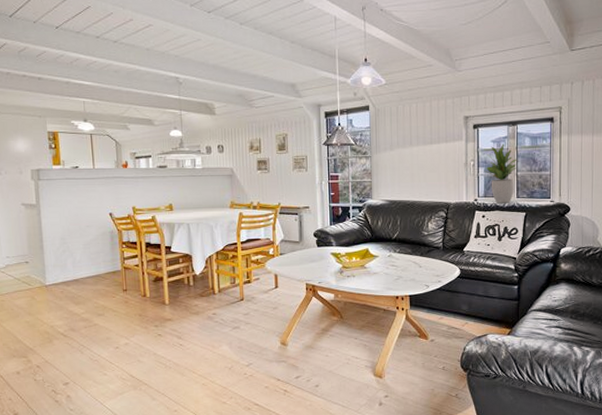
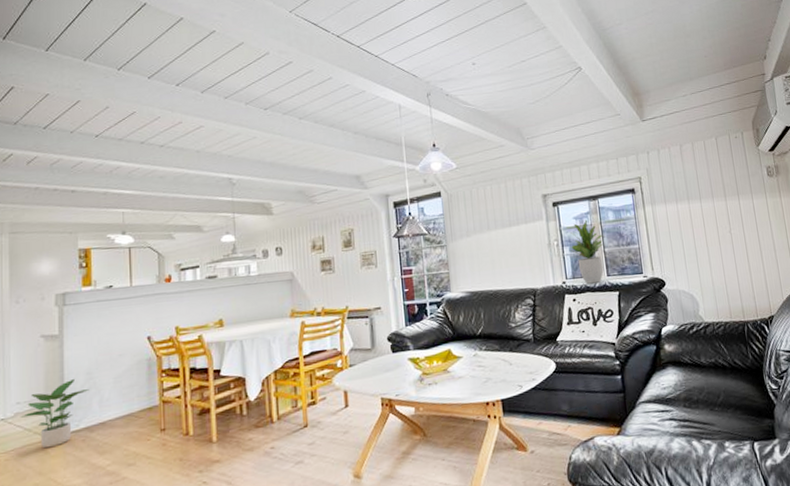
potted plant: none [10,241,64,295] -> present [20,378,90,449]

